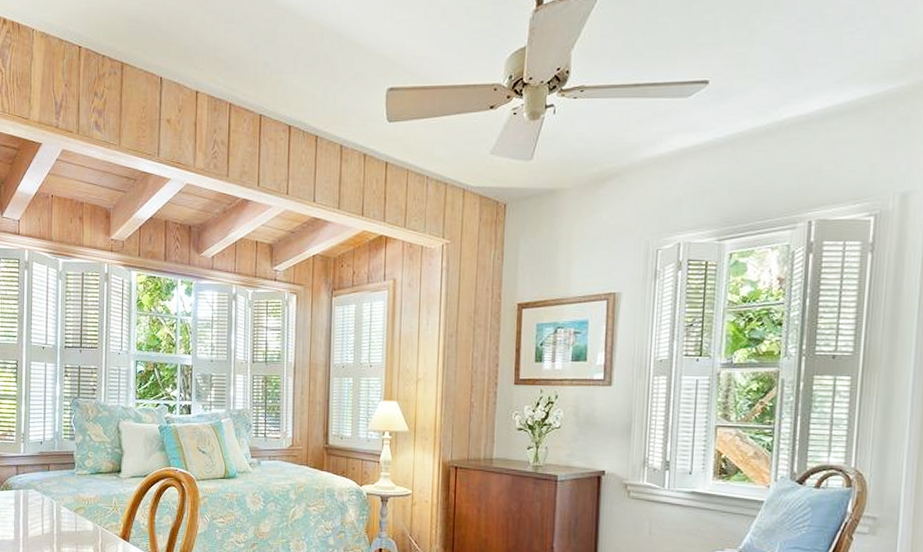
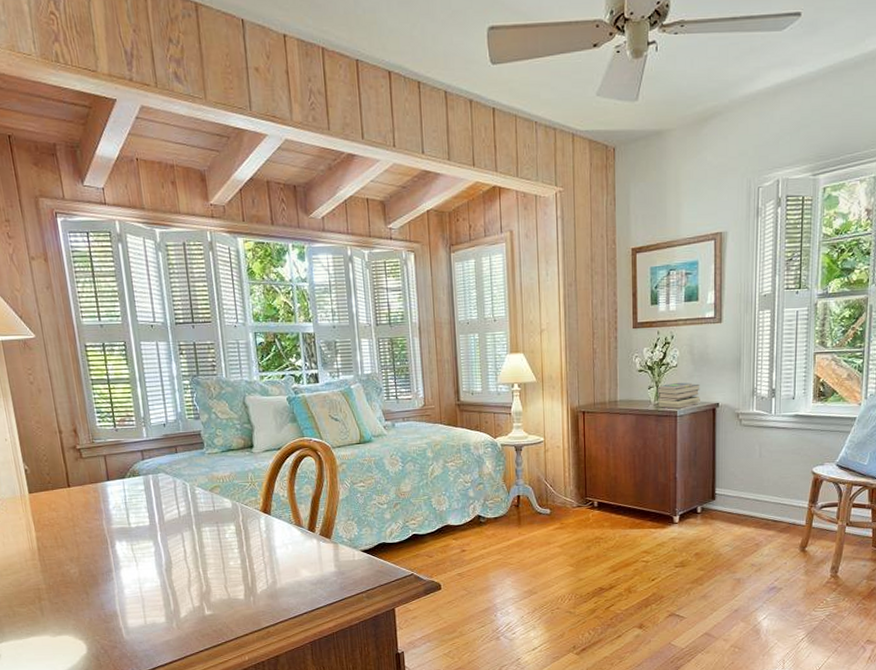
books: none [536,444,585,473] -> present [657,382,700,409]

